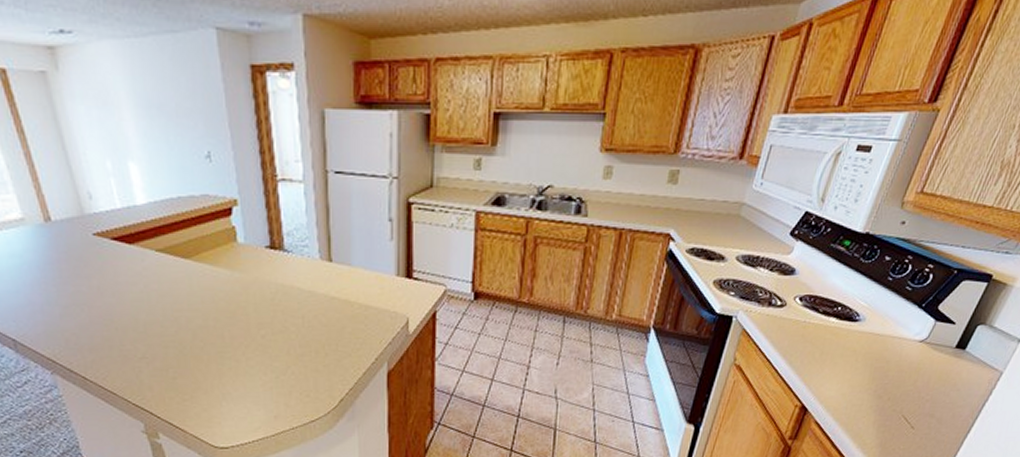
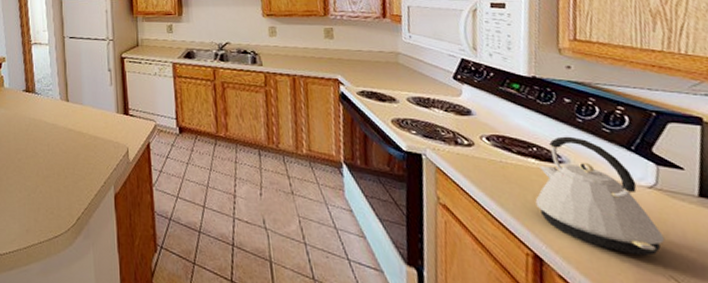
kettle: none [820,295,913,401] -> present [535,136,666,256]

